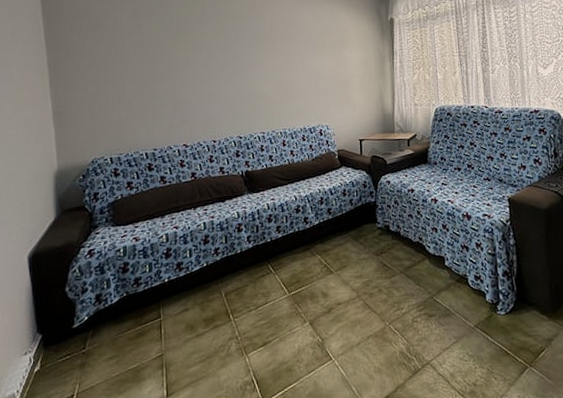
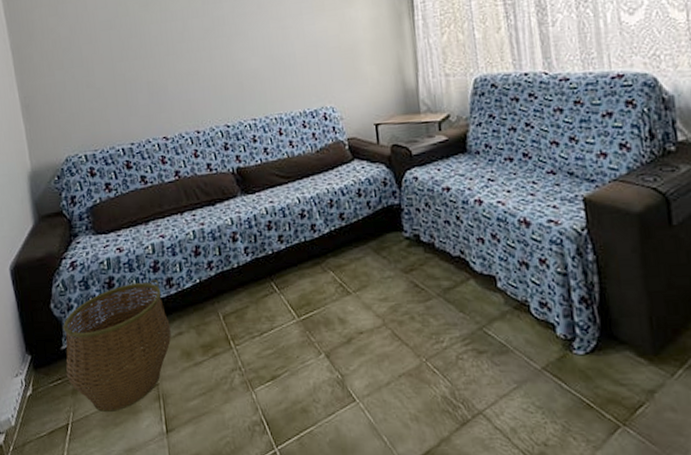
basket: none [75,264,178,382] -> present [62,279,171,412]

